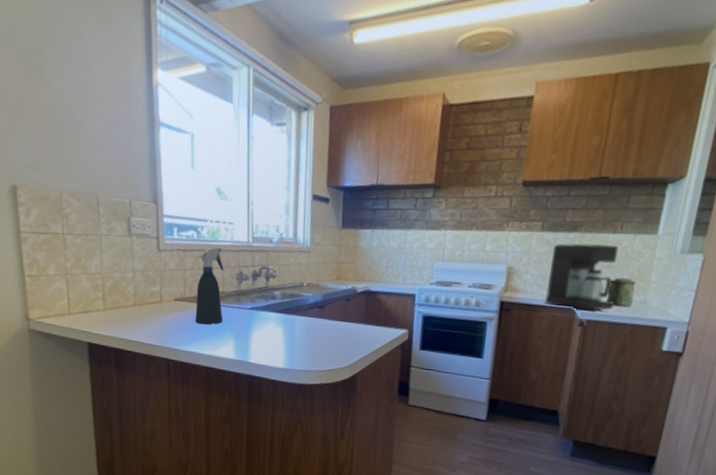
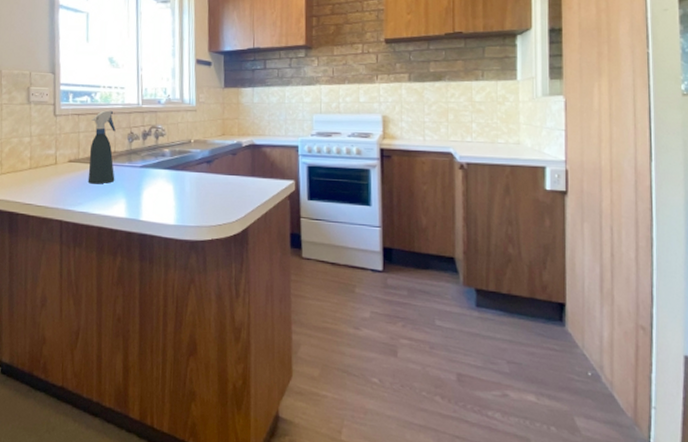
coffee maker: present [544,243,619,311] -> none [422,90,490,154]
canister: present [607,277,636,307] -> none [482,121,508,149]

